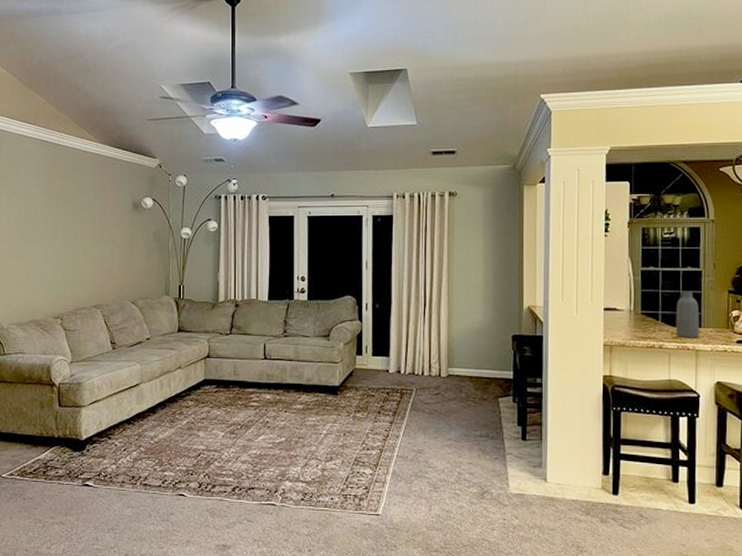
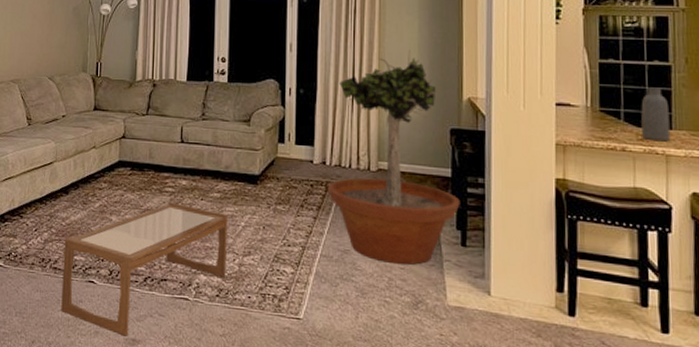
coffee table: none [153,416,310,543] -> present [61,202,227,336]
potted tree: none [402,263,521,459] -> present [327,49,460,265]

